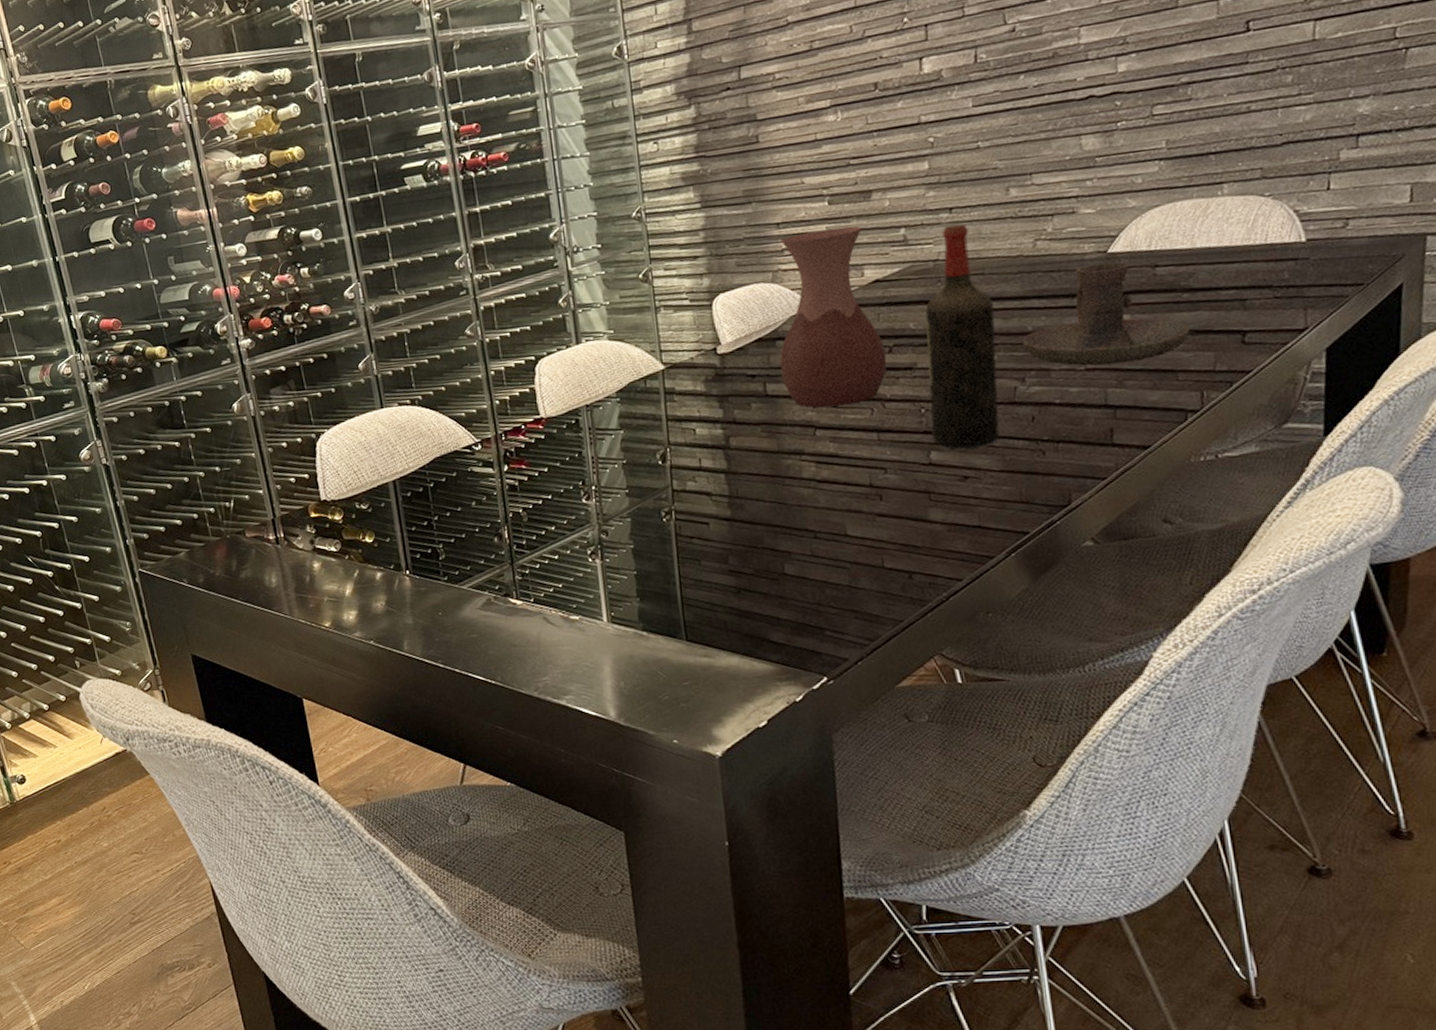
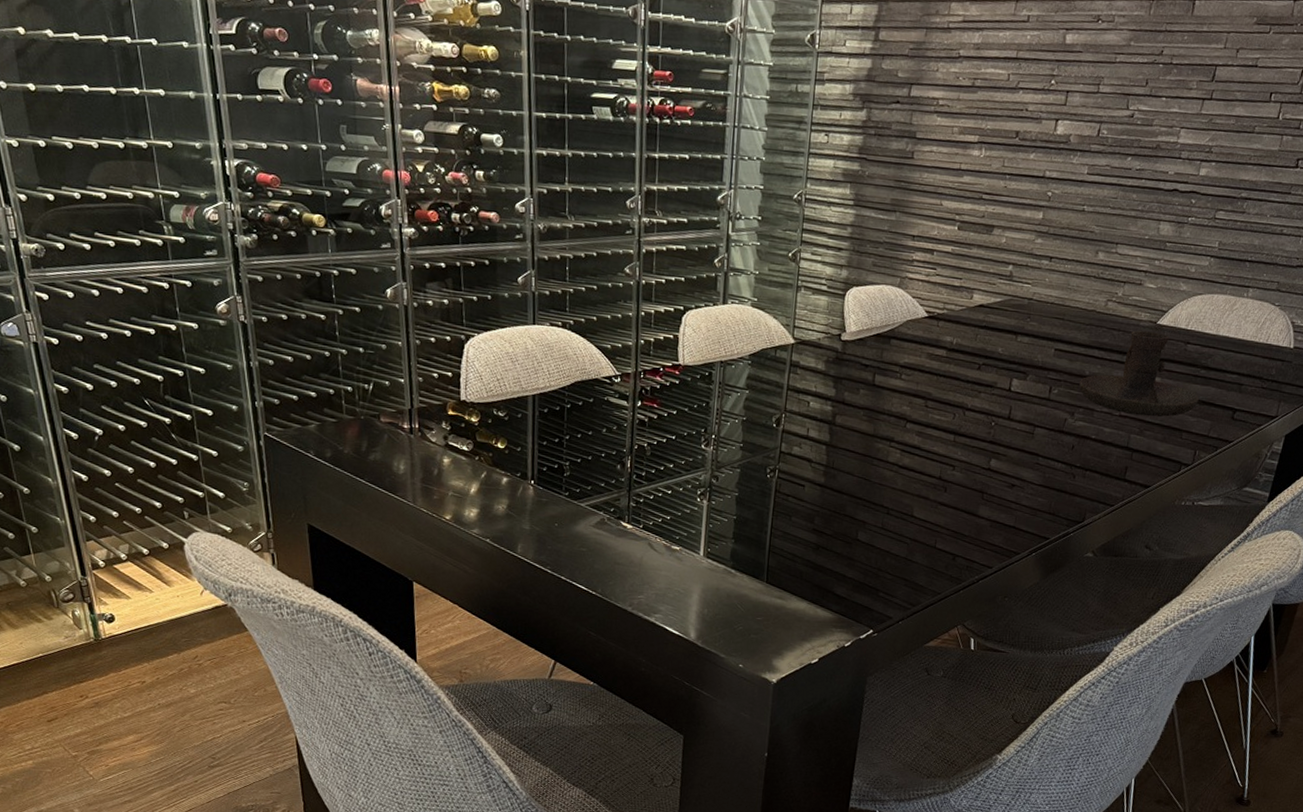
vase: present [780,226,887,408] -> none [889,249,979,407]
wine bottle: present [925,223,1000,449] -> none [995,271,1065,463]

